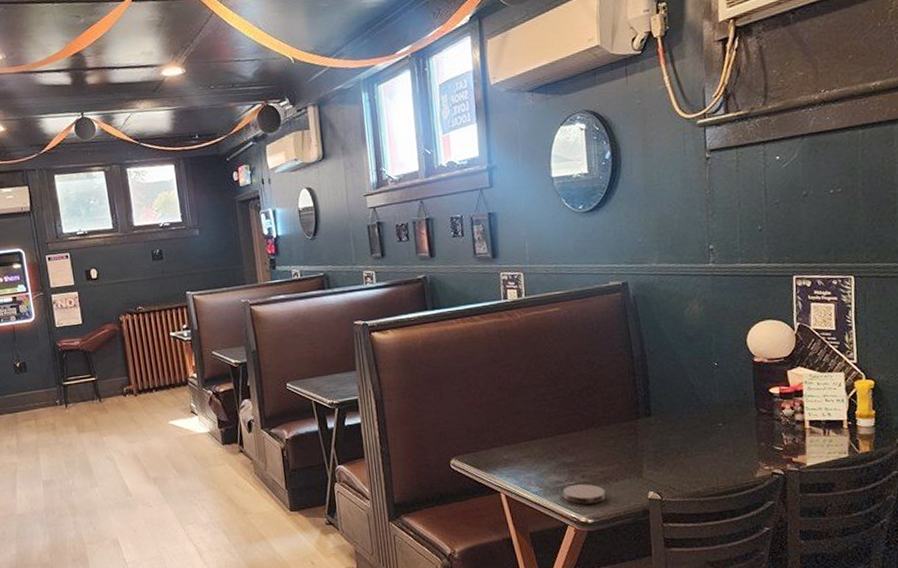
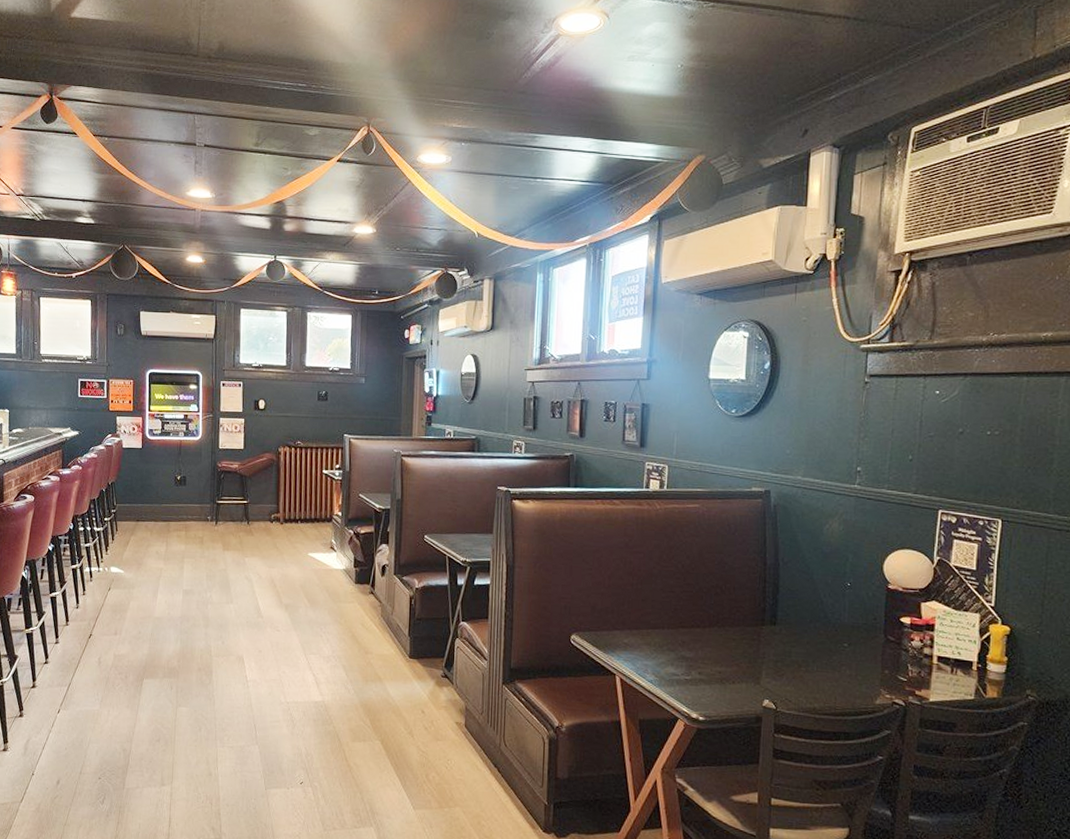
coaster: present [562,484,606,504] -> none [677,680,720,702]

